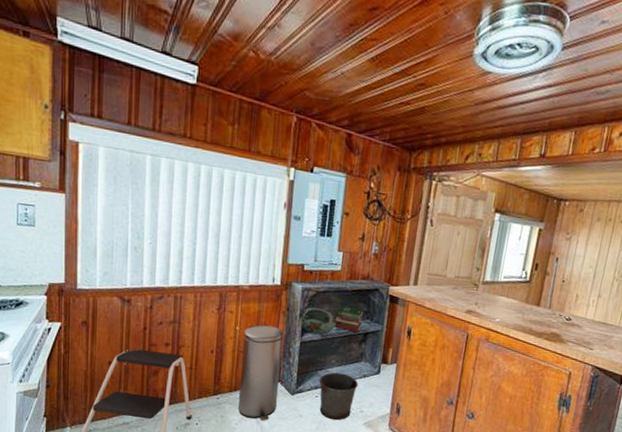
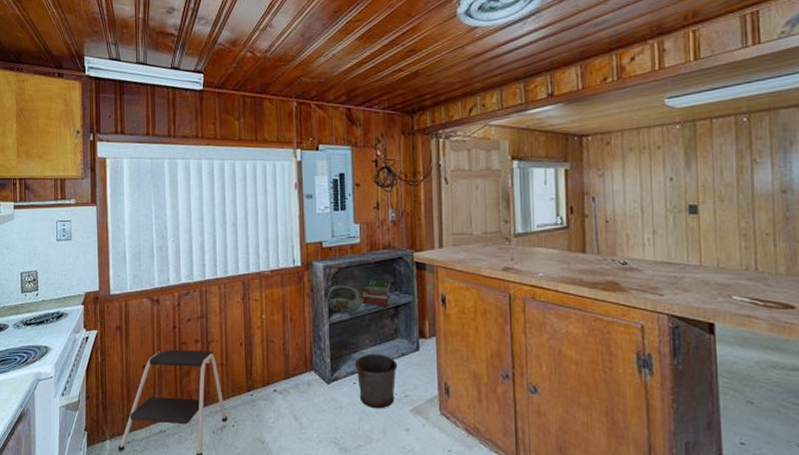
pedal bin: present [237,324,284,421] -> none [270,309,313,416]

